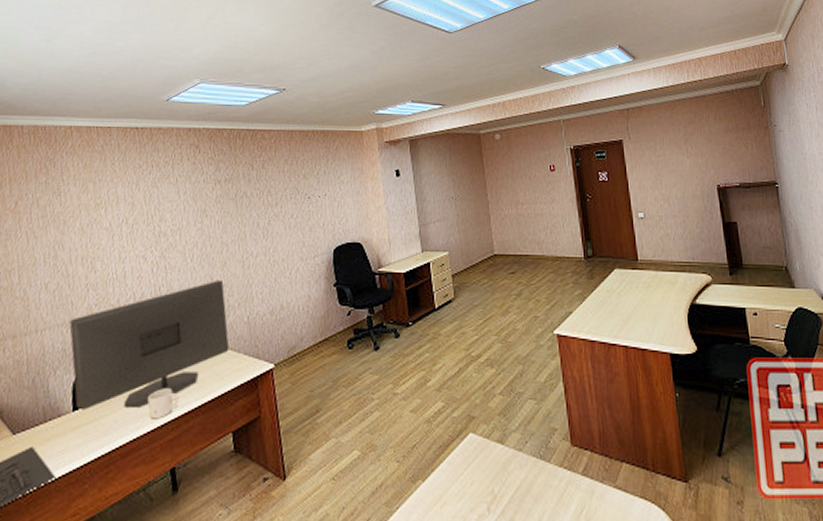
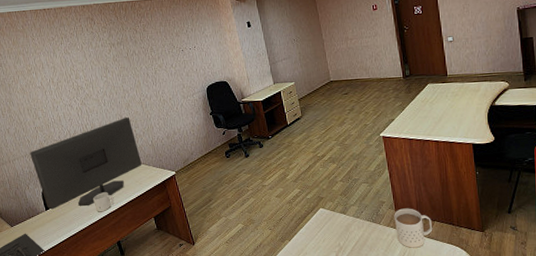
mug: none [569,440,621,502] -> present [394,208,433,248]

